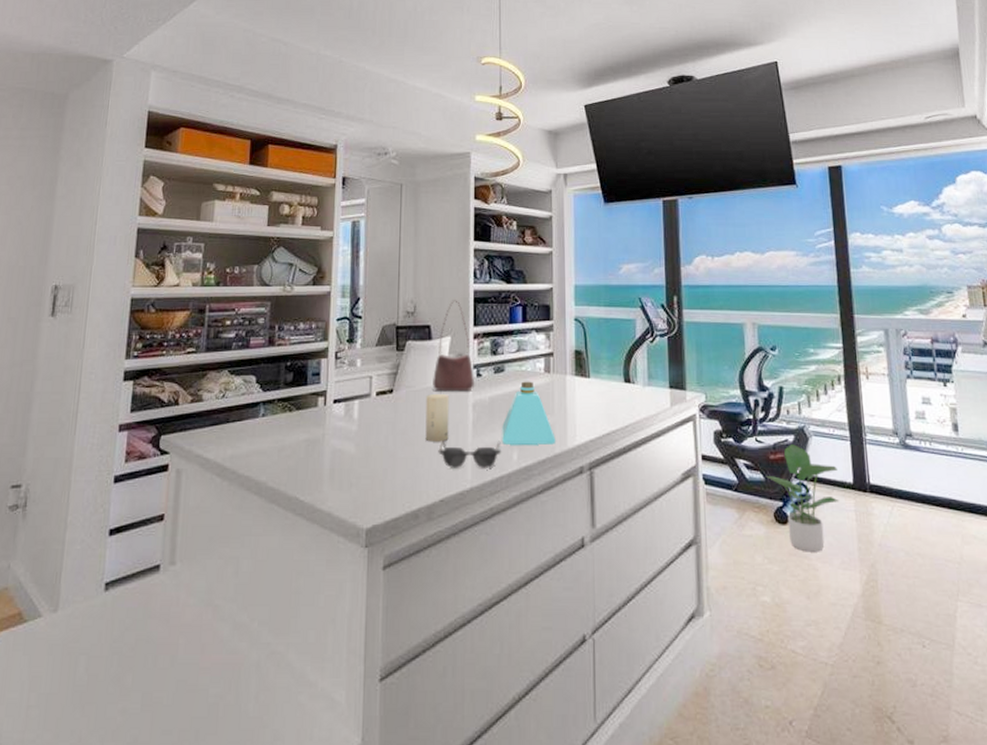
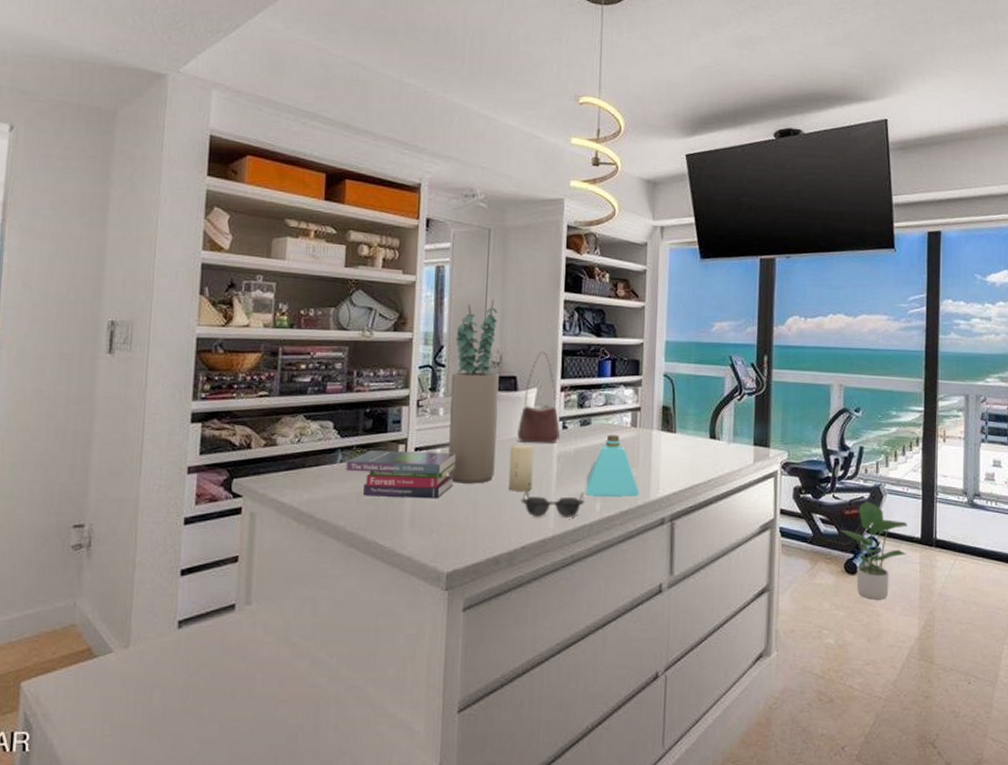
books: none [267,402,374,452] -> present [346,449,457,499]
vase: none [365,250,414,435] -> present [447,299,499,484]

